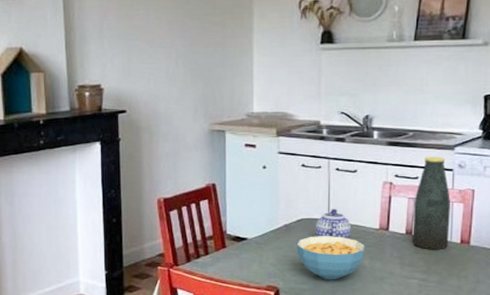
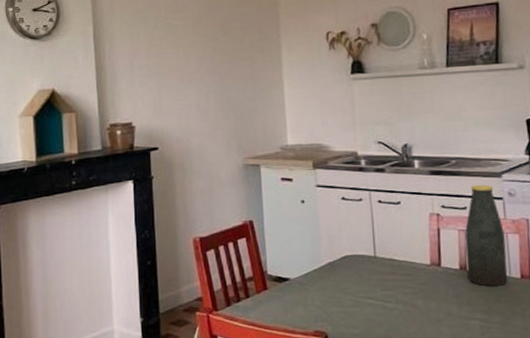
cereal bowl: present [296,236,365,280] -> none [342,274,417,323]
teapot: present [316,209,352,240] -> none [361,244,401,277]

